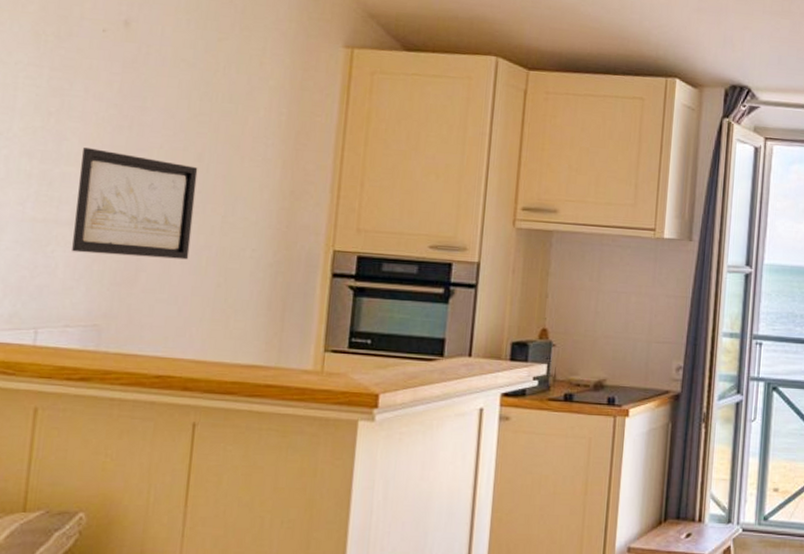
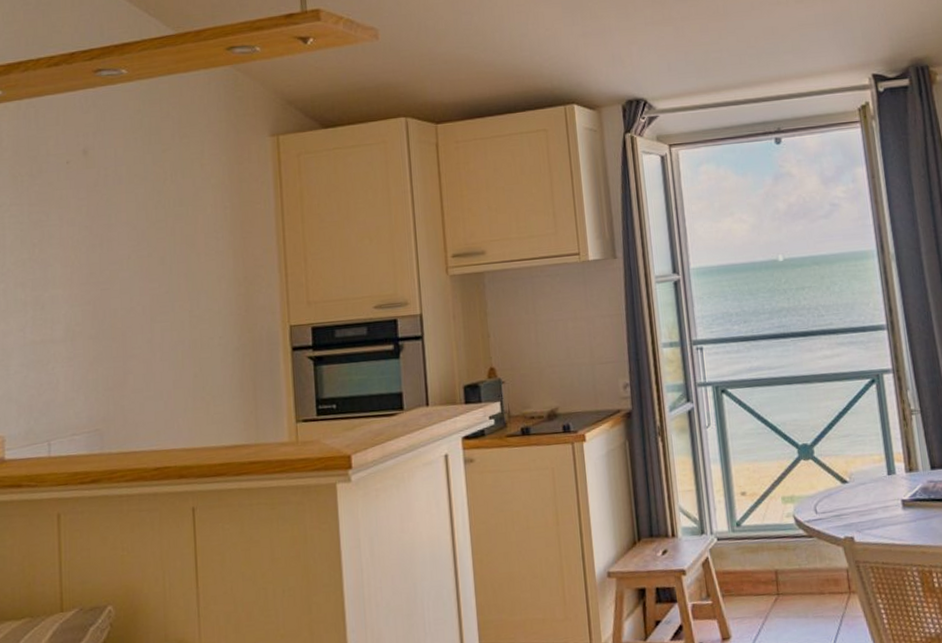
wall art: present [72,148,198,260] -> none [65,269,167,366]

